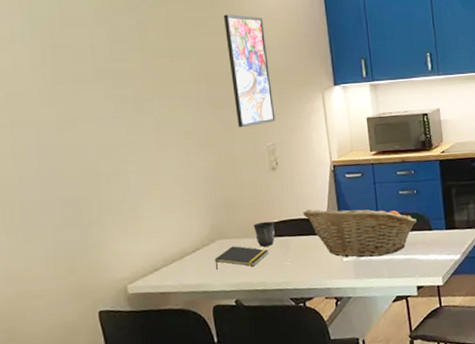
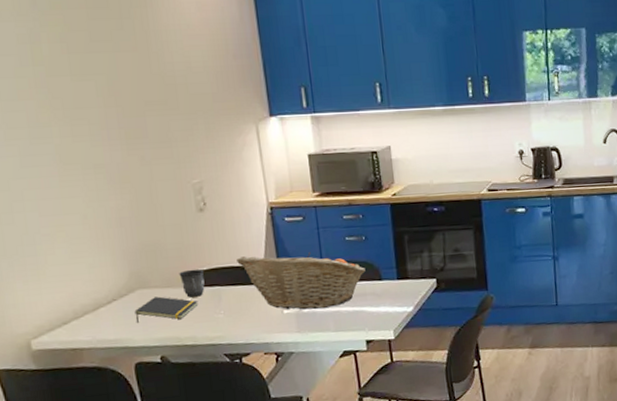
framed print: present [223,14,276,127] -> none [134,27,202,161]

